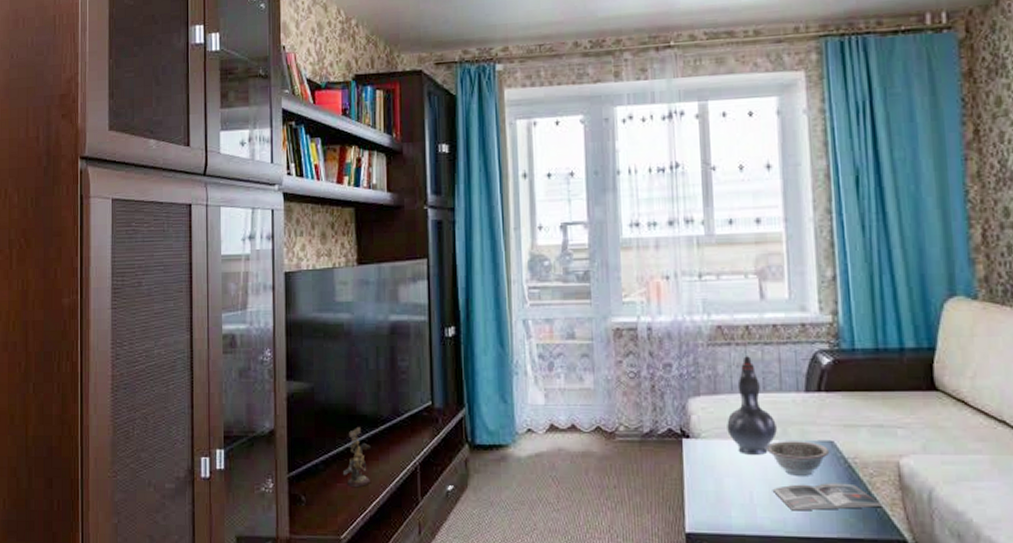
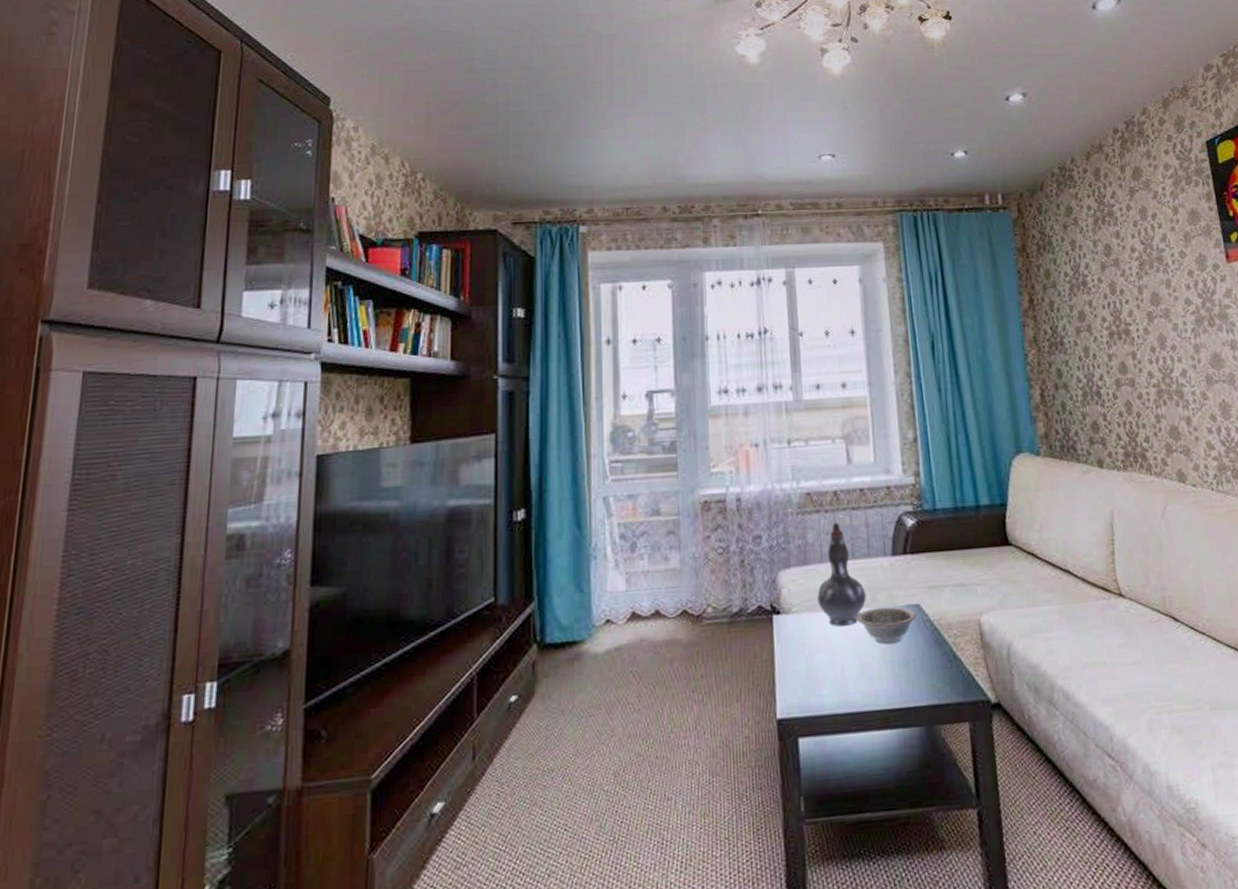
decorative figurine: present [343,426,372,487] -> none [379,635,418,711]
magazine: present [772,483,884,511] -> none [863,646,968,682]

